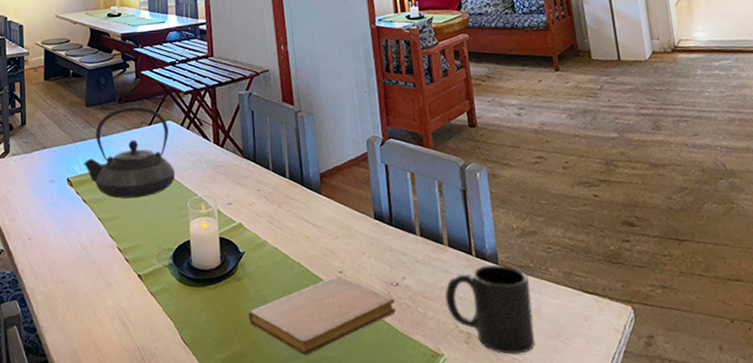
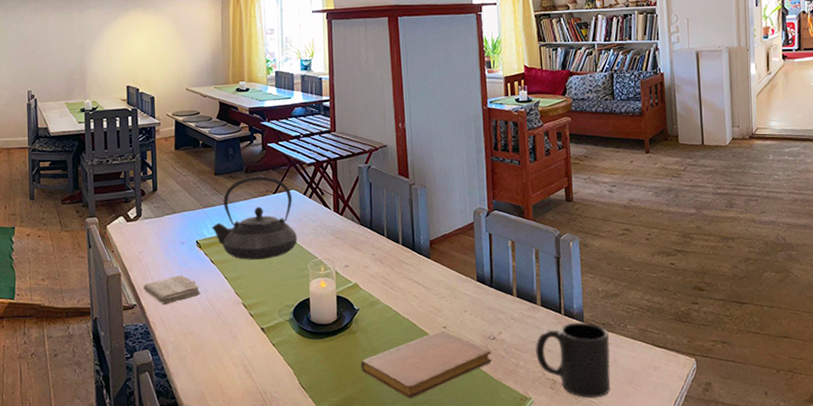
washcloth: none [10,216,73,251] -> present [142,275,201,306]

